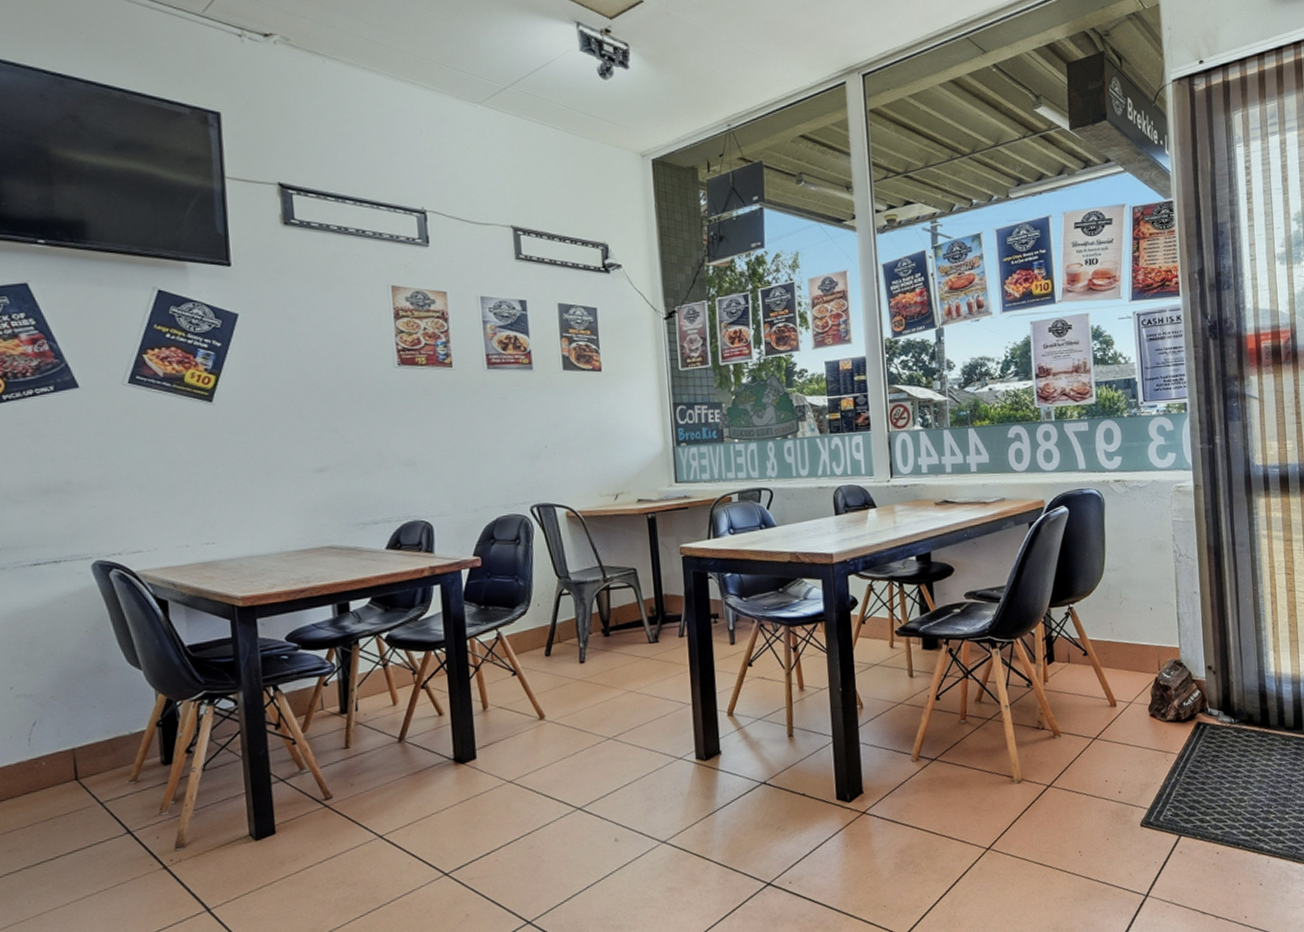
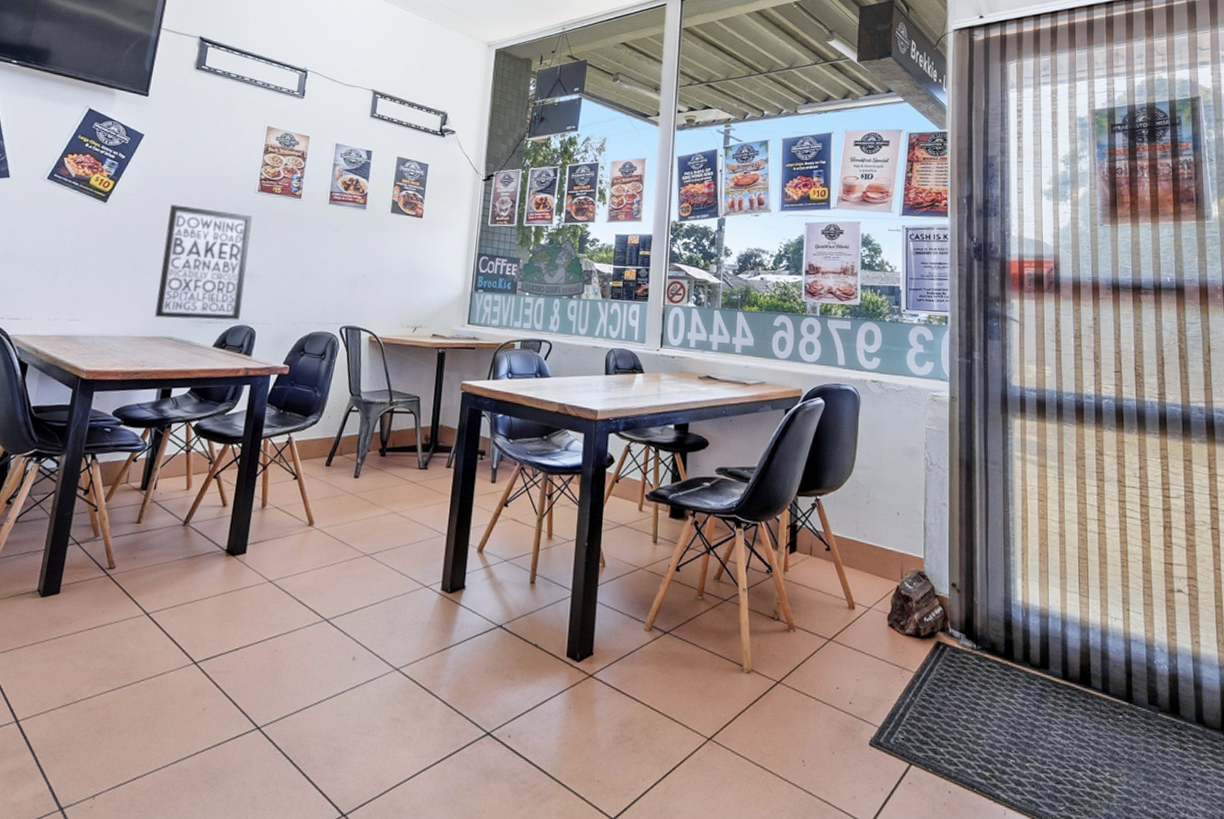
wall art: none [294,393,410,527] -> present [155,204,252,321]

